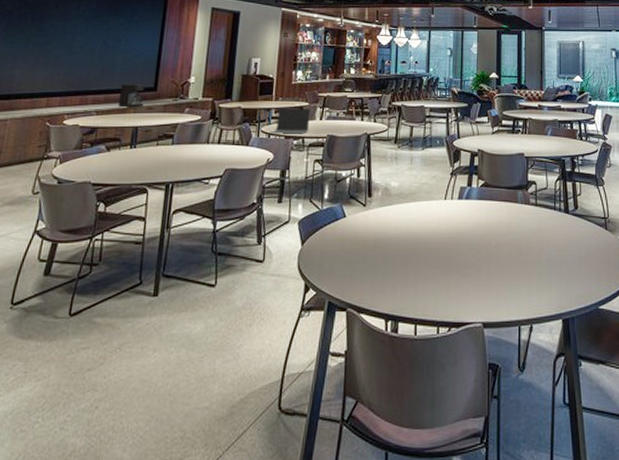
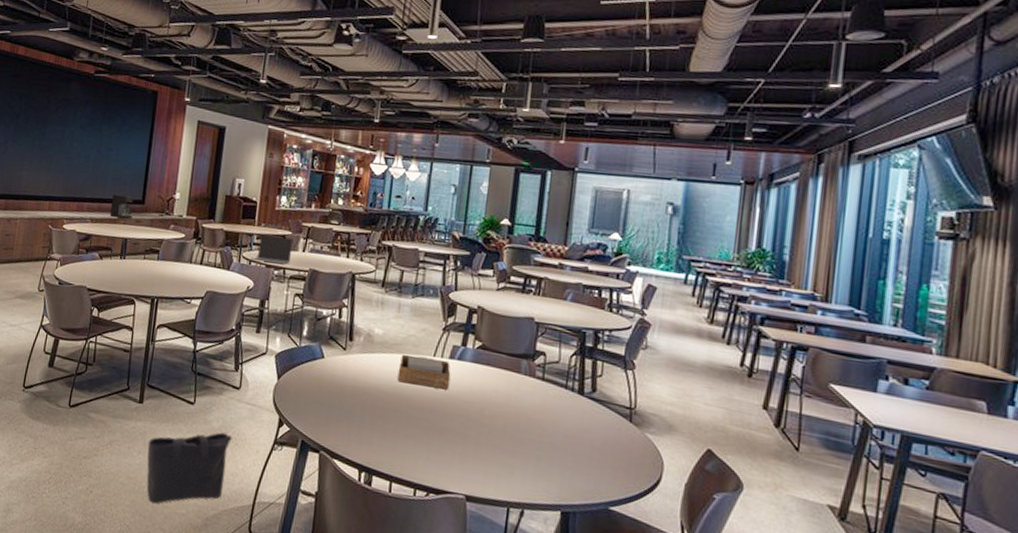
tote bag: none [163,310,257,404] -> present [146,432,232,504]
napkin holder: none [414,201,461,228] -> present [397,354,451,390]

